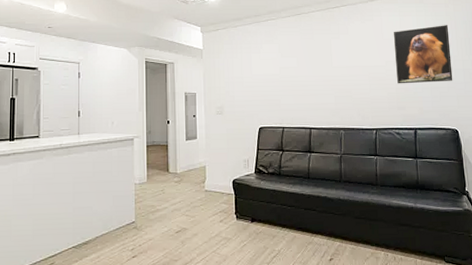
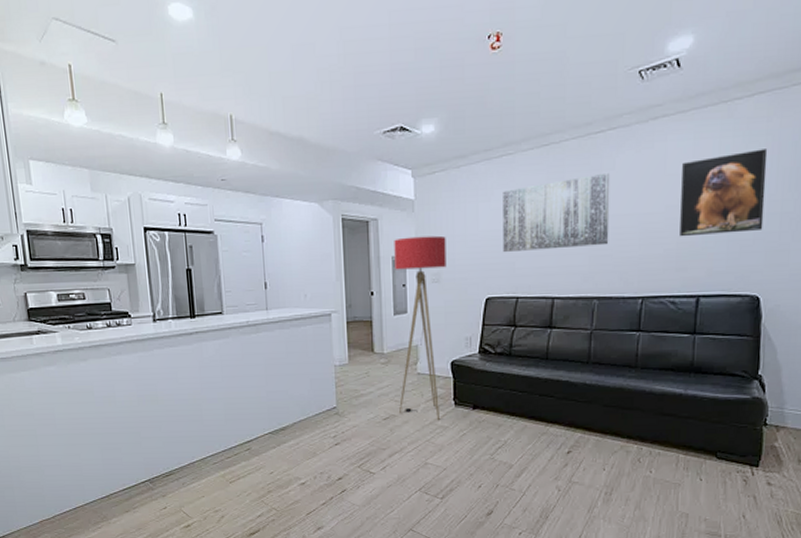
floor lamp: none [187,77,228,232] -> present [394,235,446,420]
wall art: none [269,36,348,92] -> present [503,172,610,253]

